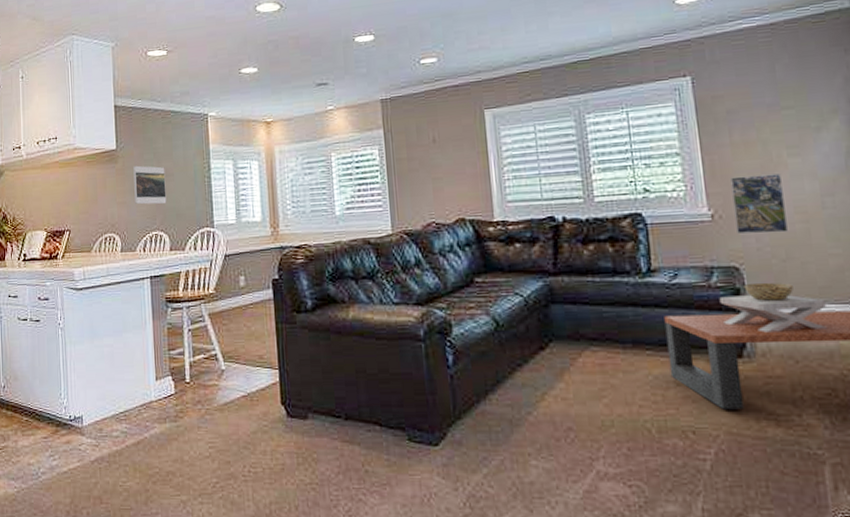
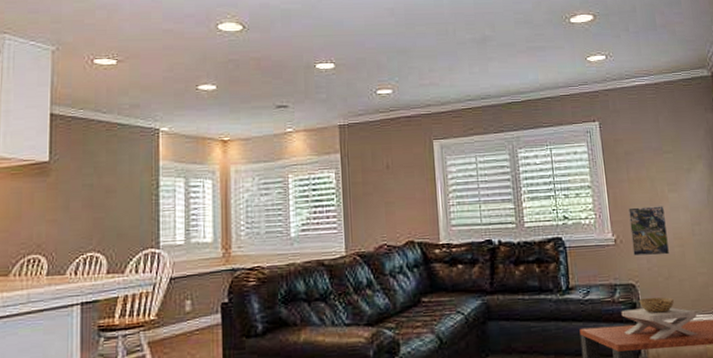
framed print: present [133,165,167,205] -> none [68,180,107,223]

